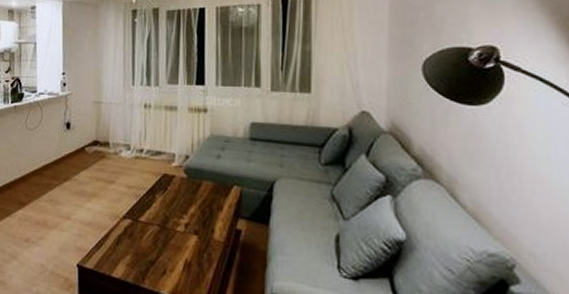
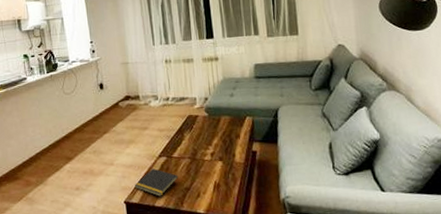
notepad: none [90,231,143,266] -> present [134,168,179,196]

